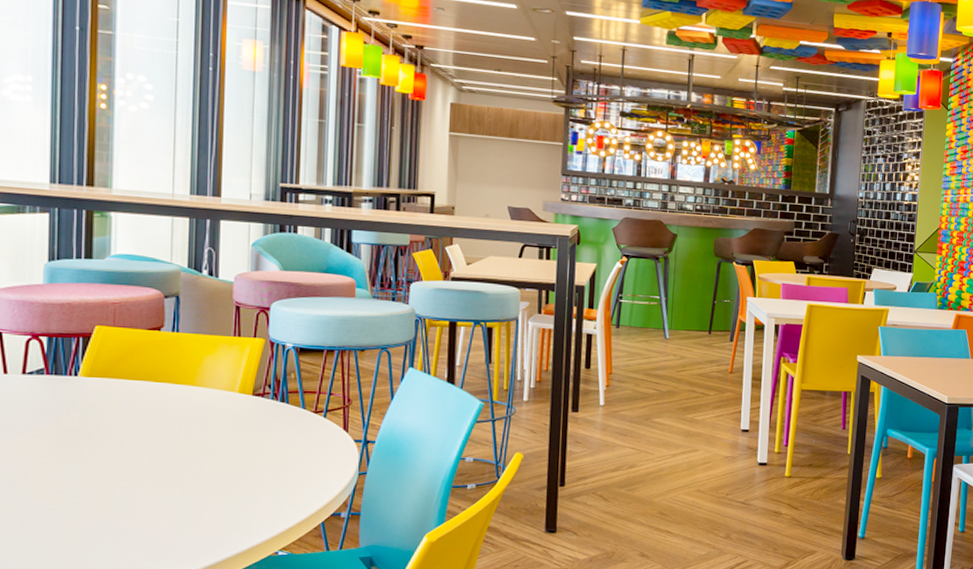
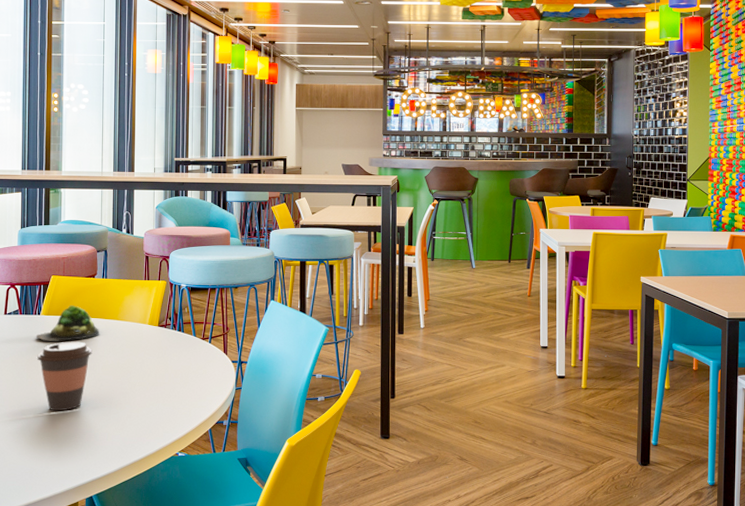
coffee cup: none [71,411,156,501] -> present [36,341,92,411]
succulent plant: none [72,365,167,411] -> present [37,305,99,341]

